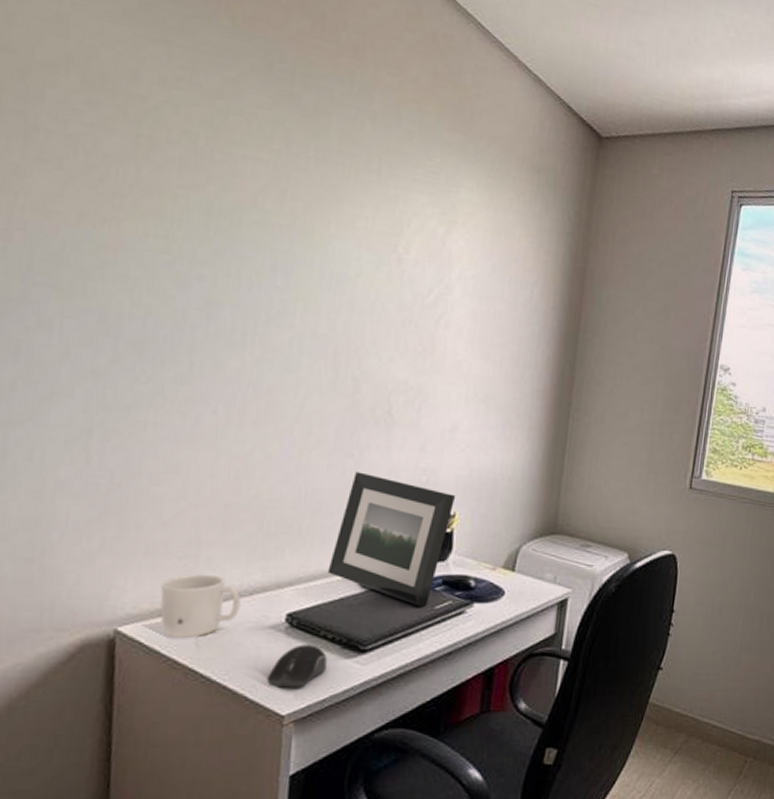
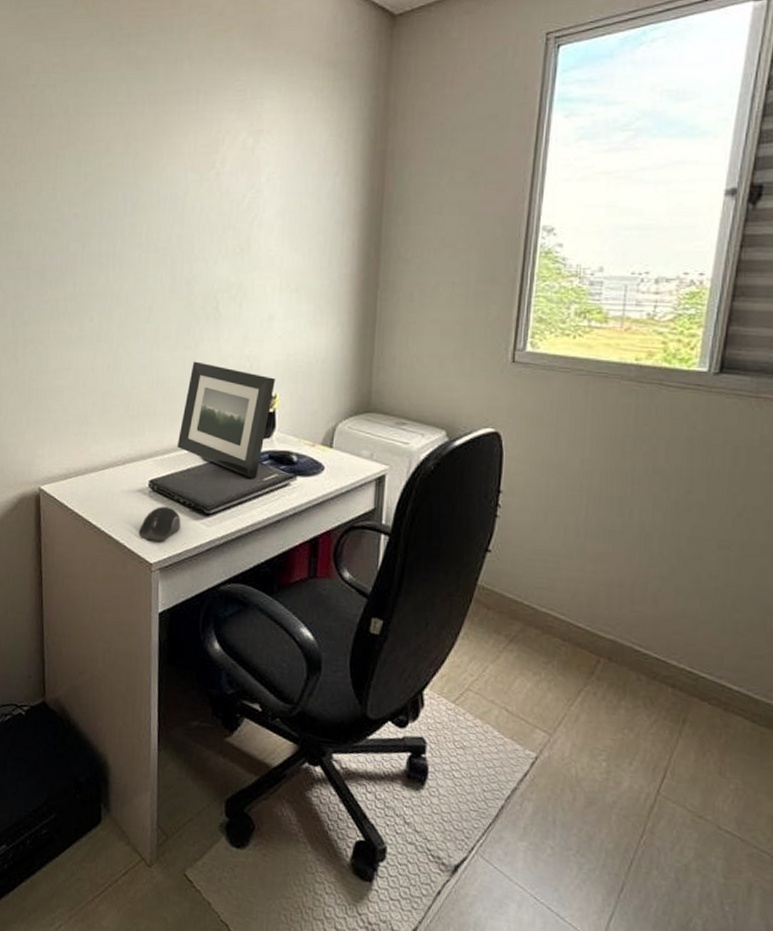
mug: present [160,574,241,638] -> none [65,447,117,496]

